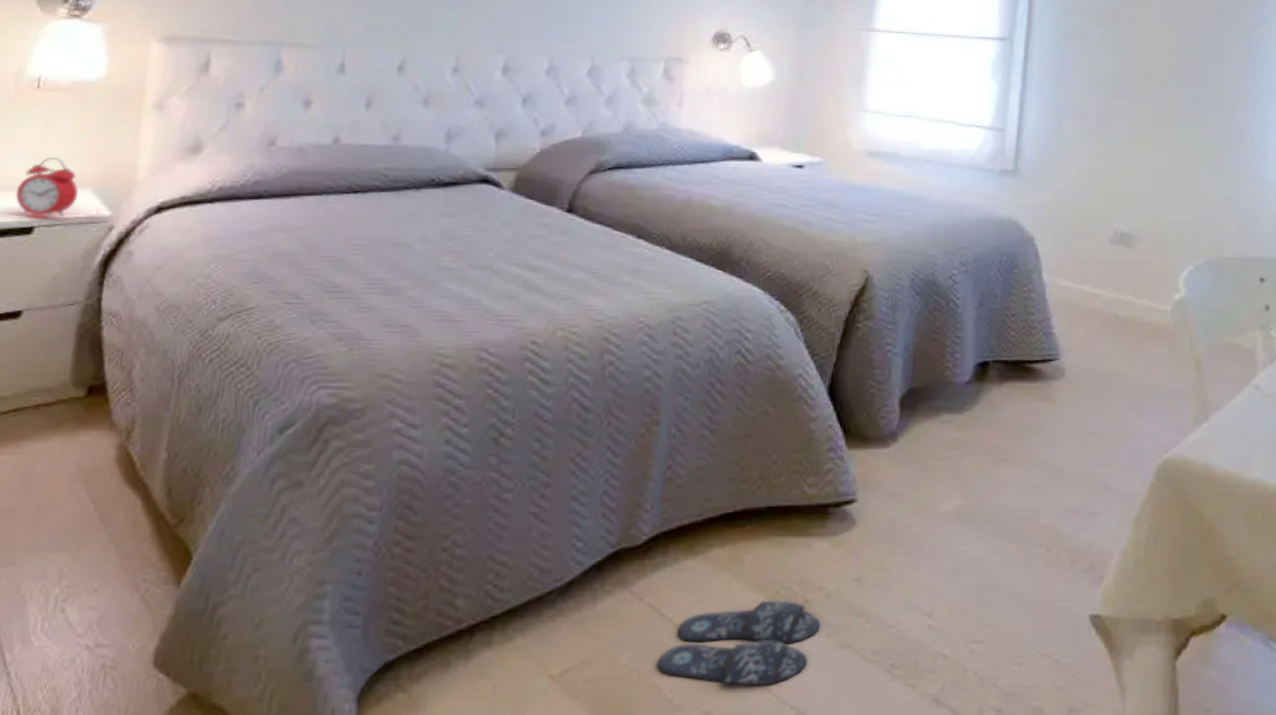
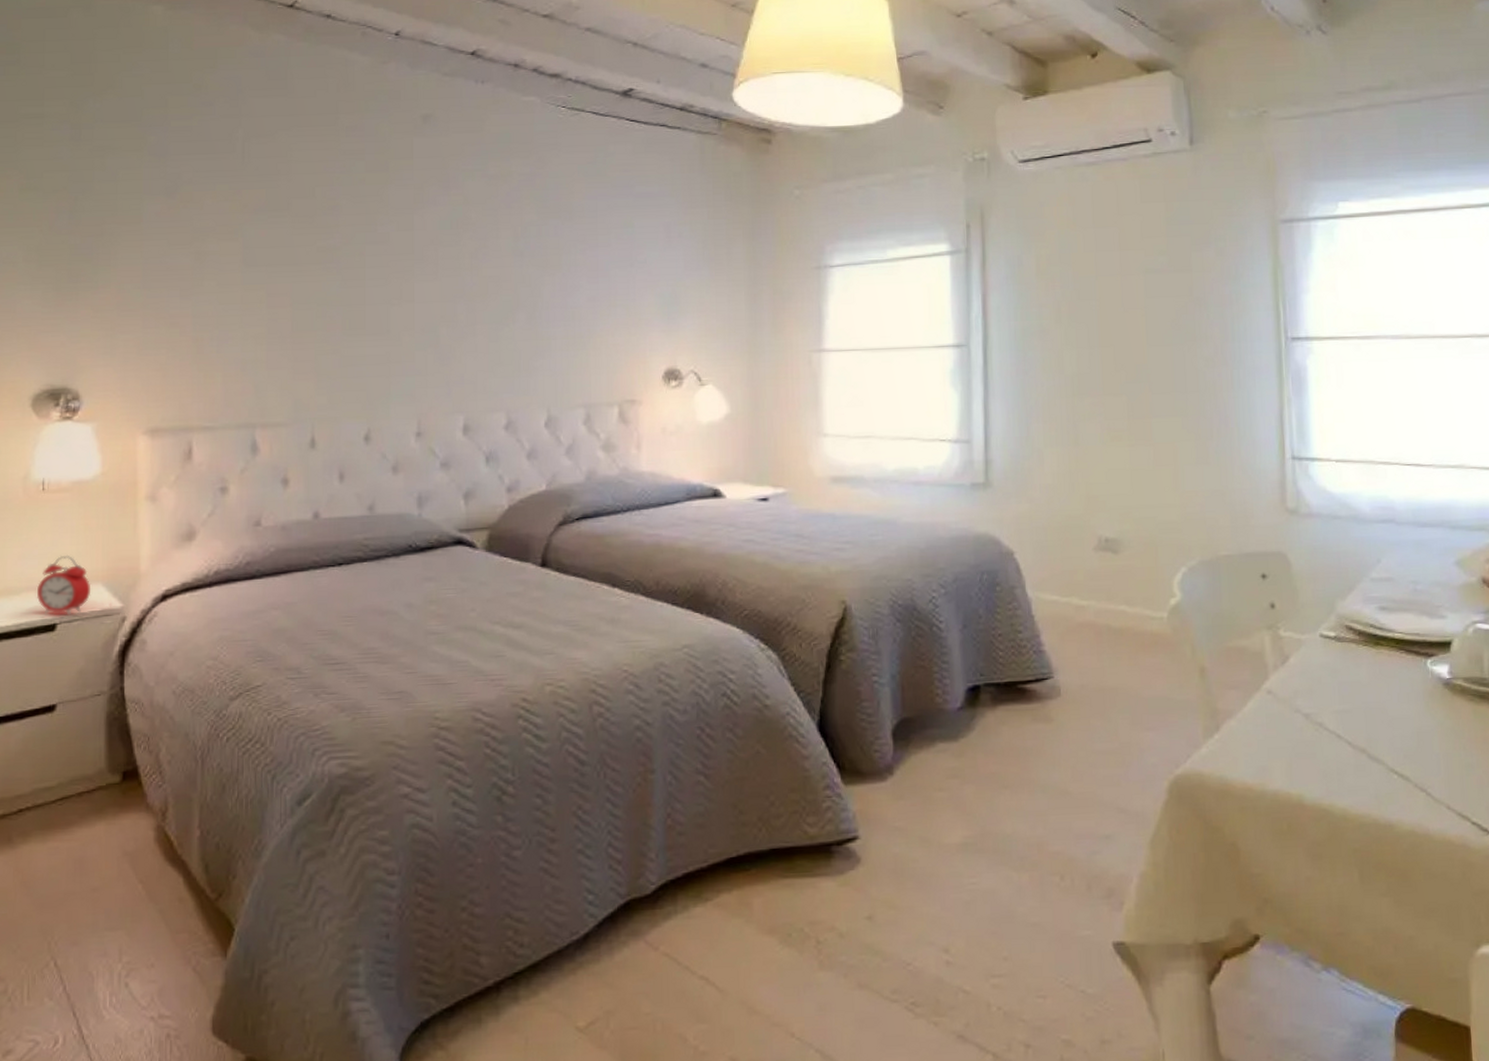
slippers: present [656,600,820,687] -> none [679,942,836,1031]

